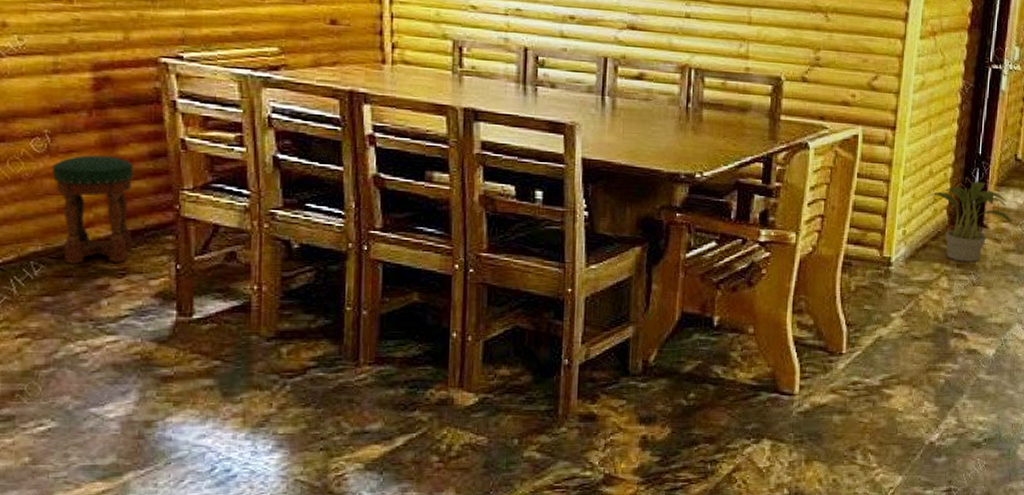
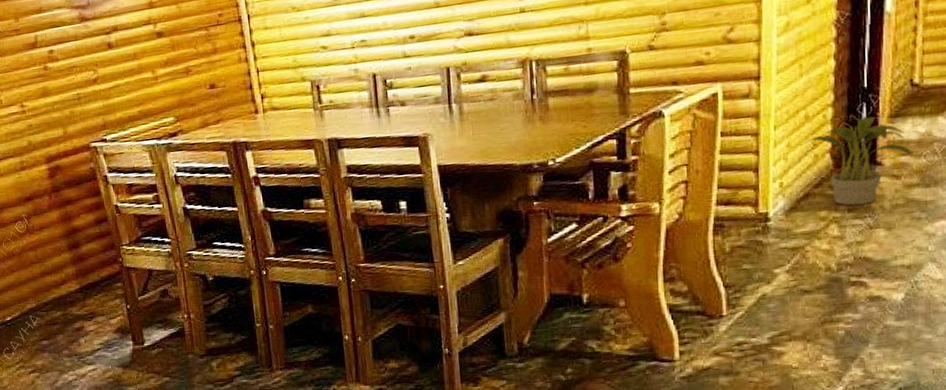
stool: present [53,154,134,264] -> none [32,227,95,314]

